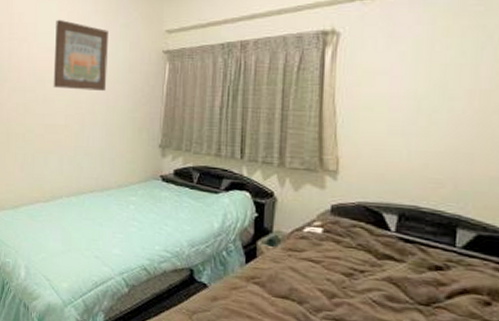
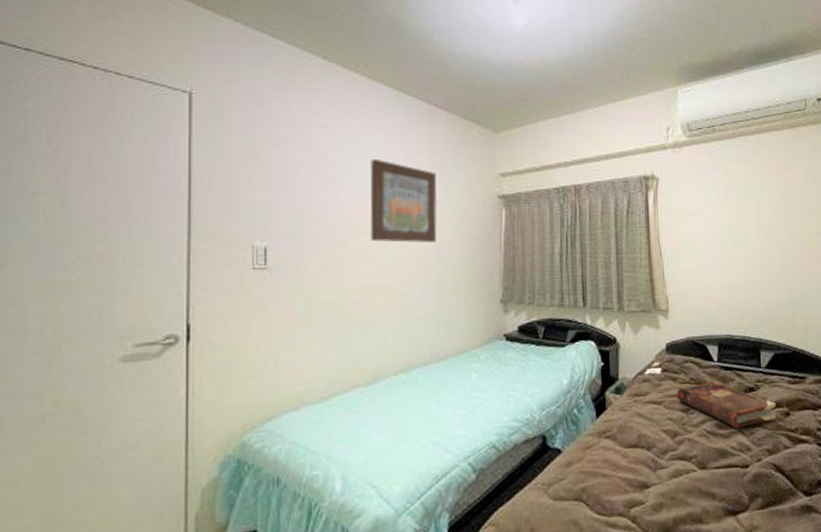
book: none [338,250,472,307] -> present [676,380,776,429]

